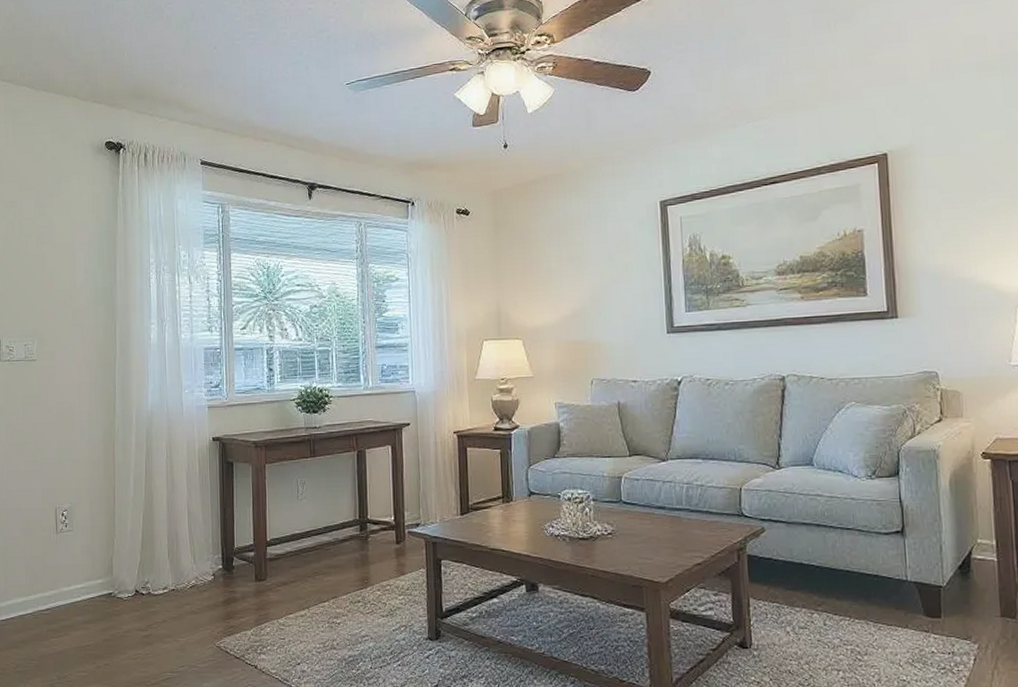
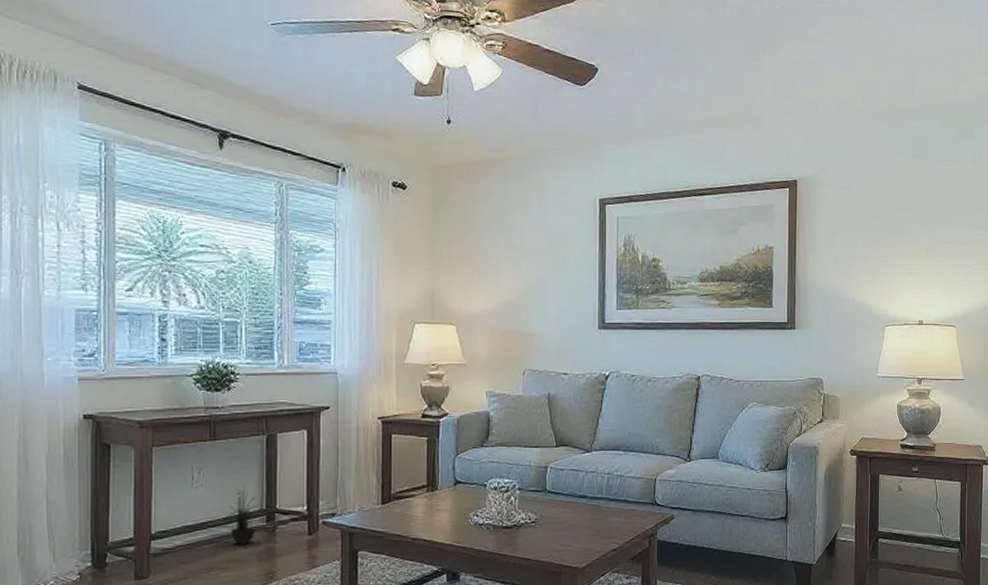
potted plant: none [326,498,353,552] -> present [226,485,258,545]

